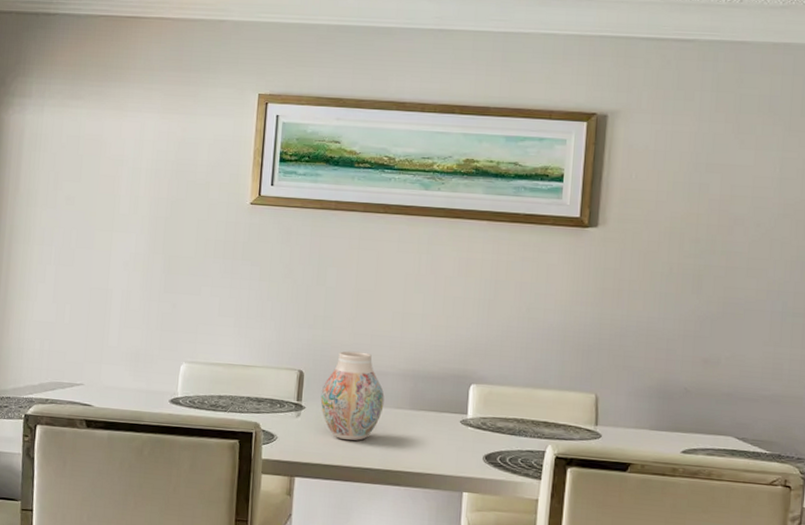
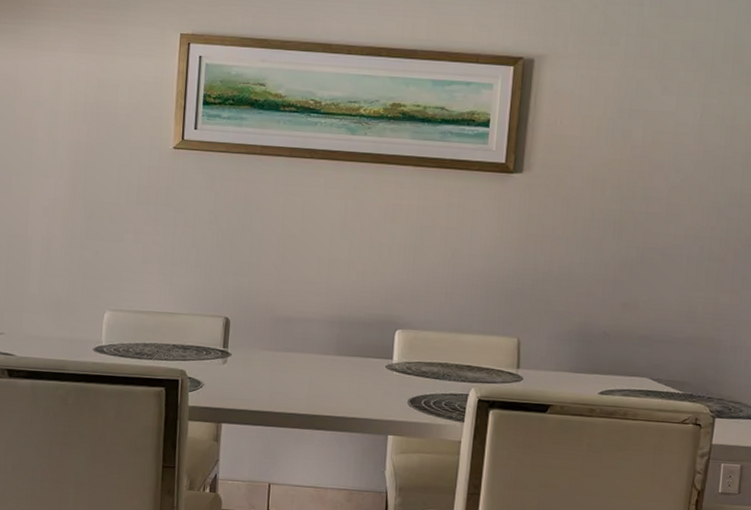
vase: present [320,351,385,441] -> none [247,297,311,387]

